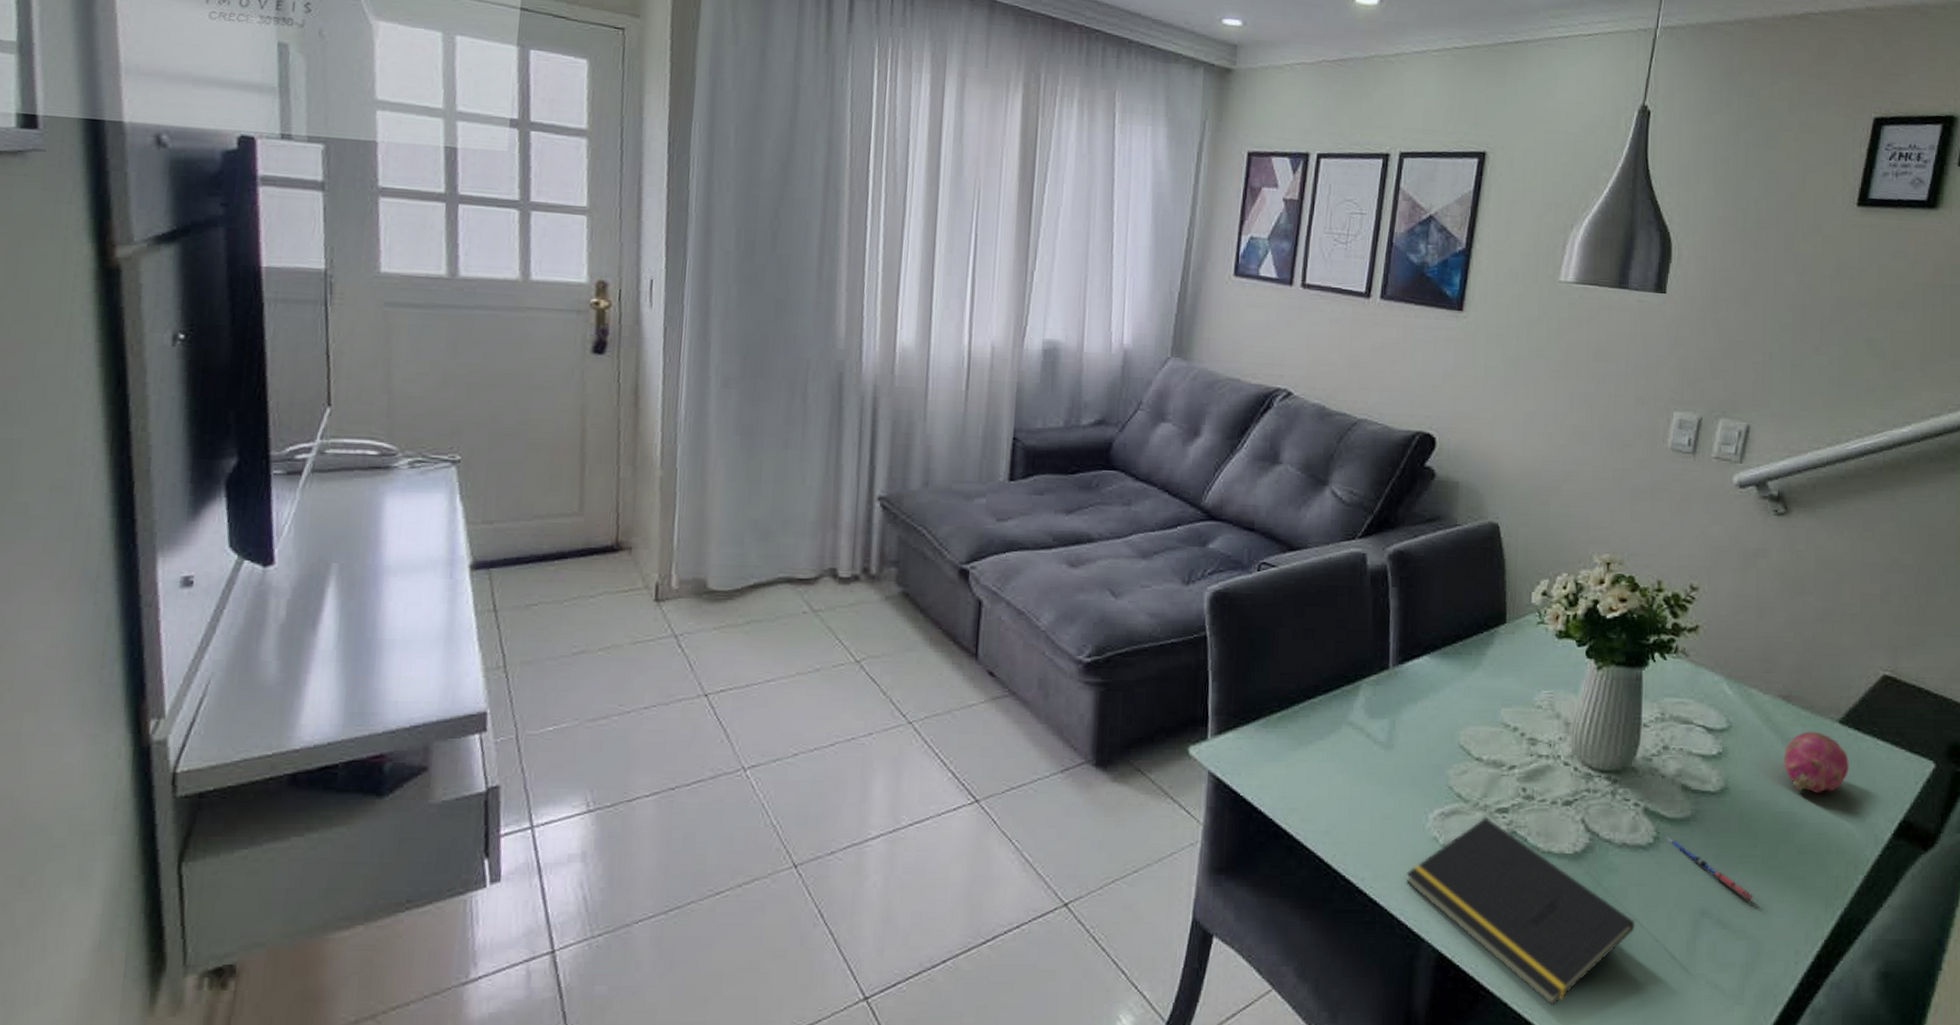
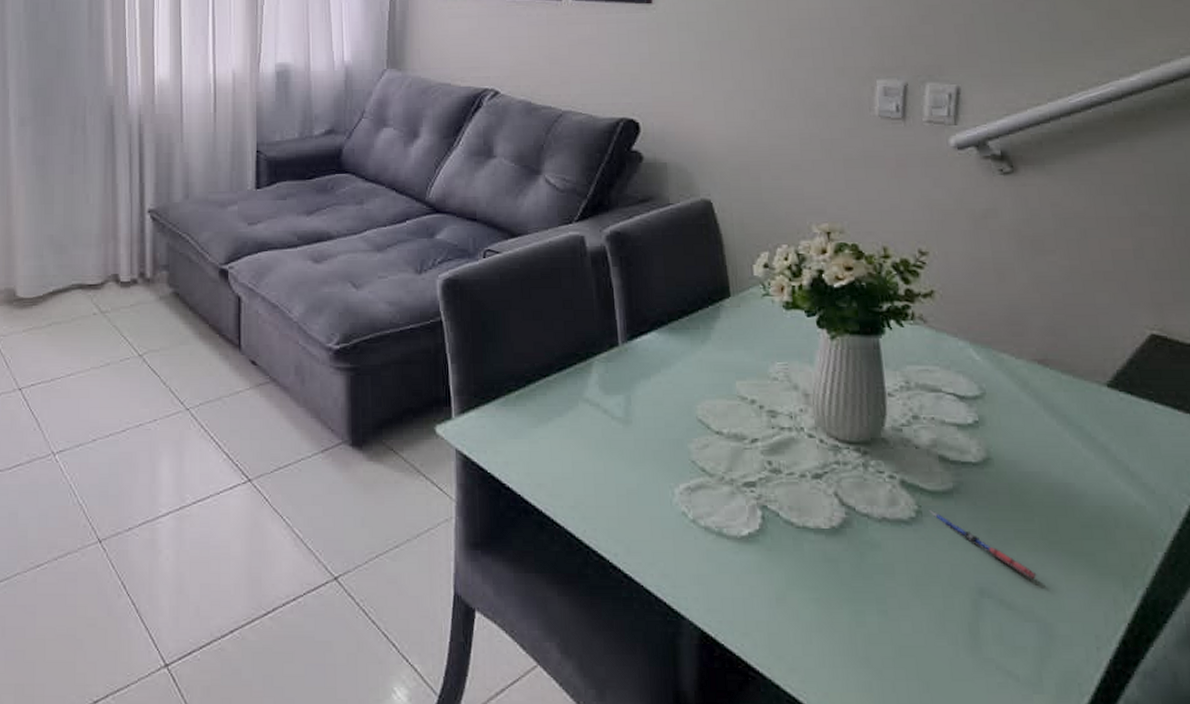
notepad: present [1406,817,1635,1007] -> none [658,492,908,691]
fruit: present [1783,731,1850,793] -> none [1048,396,1128,463]

